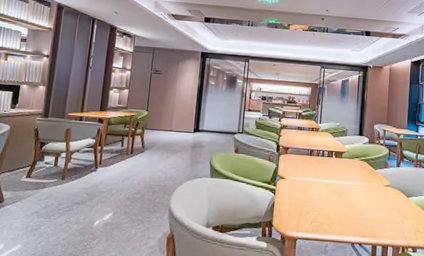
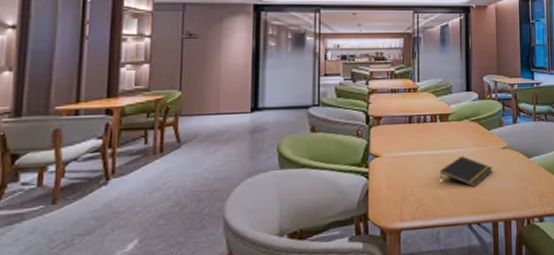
notepad: none [331,187,376,214] -> present [439,156,493,187]

